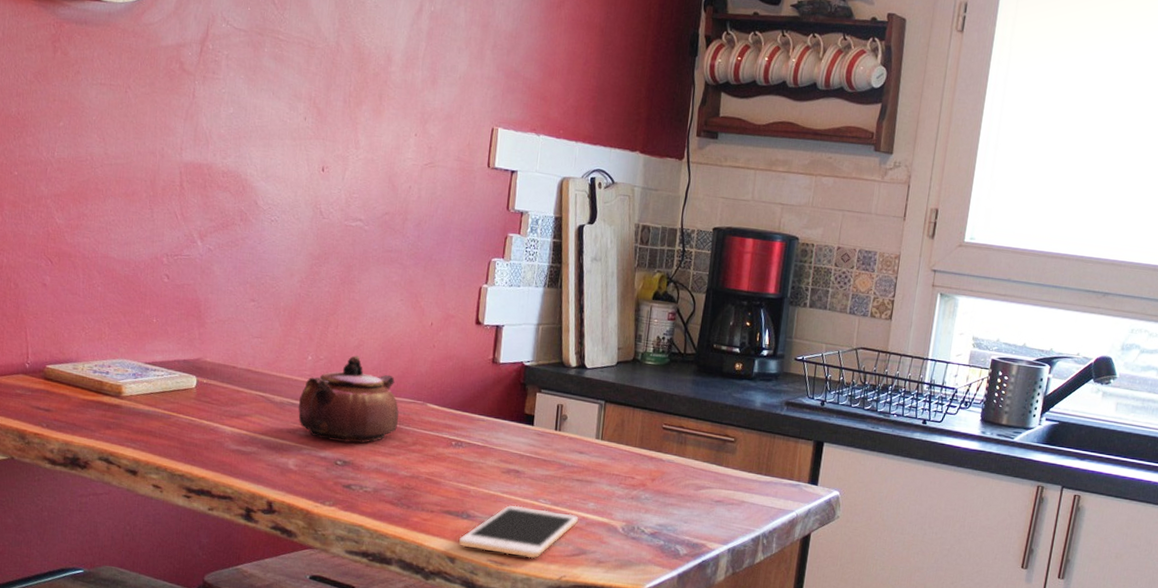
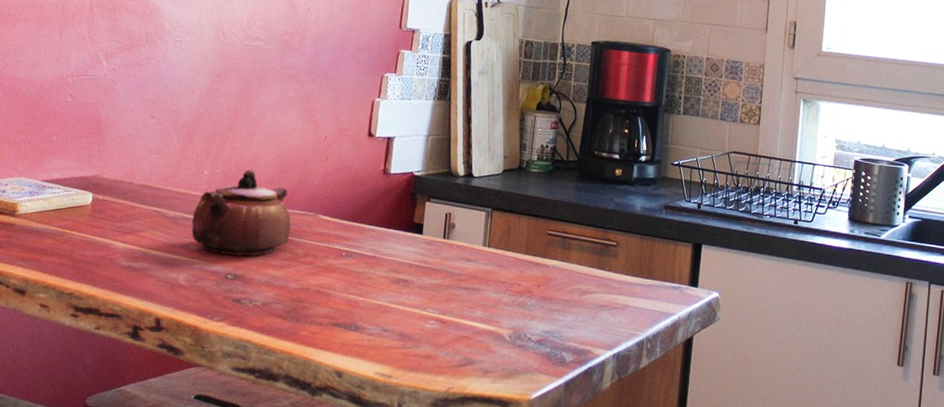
cell phone: present [458,504,579,559] -> none [346,315,466,371]

